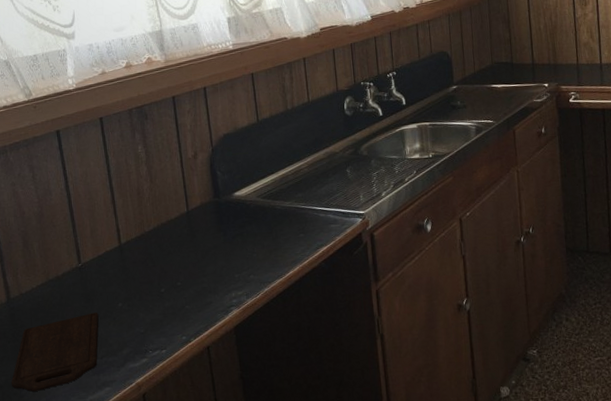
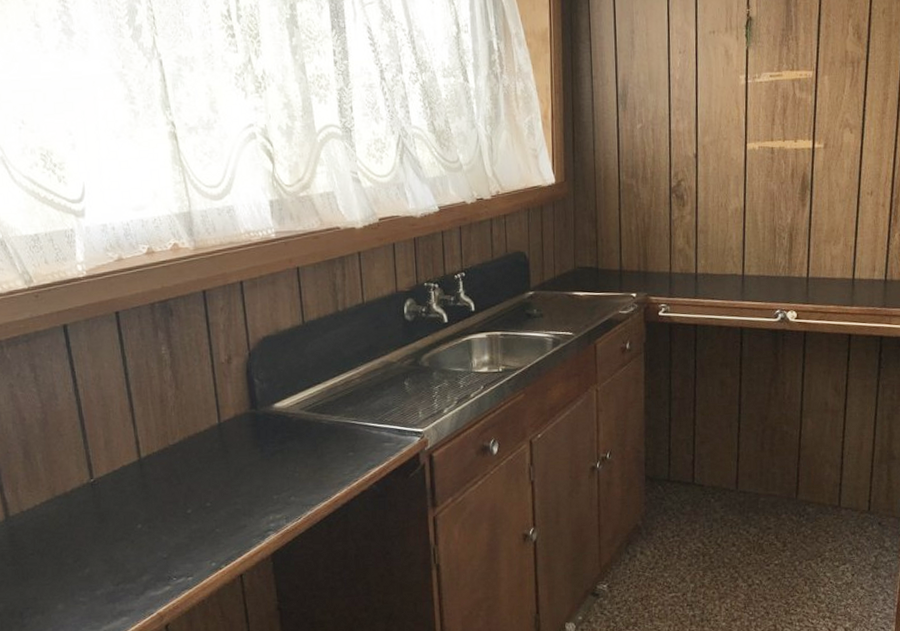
cutting board: present [11,312,99,392] -> none [11,534,115,621]

